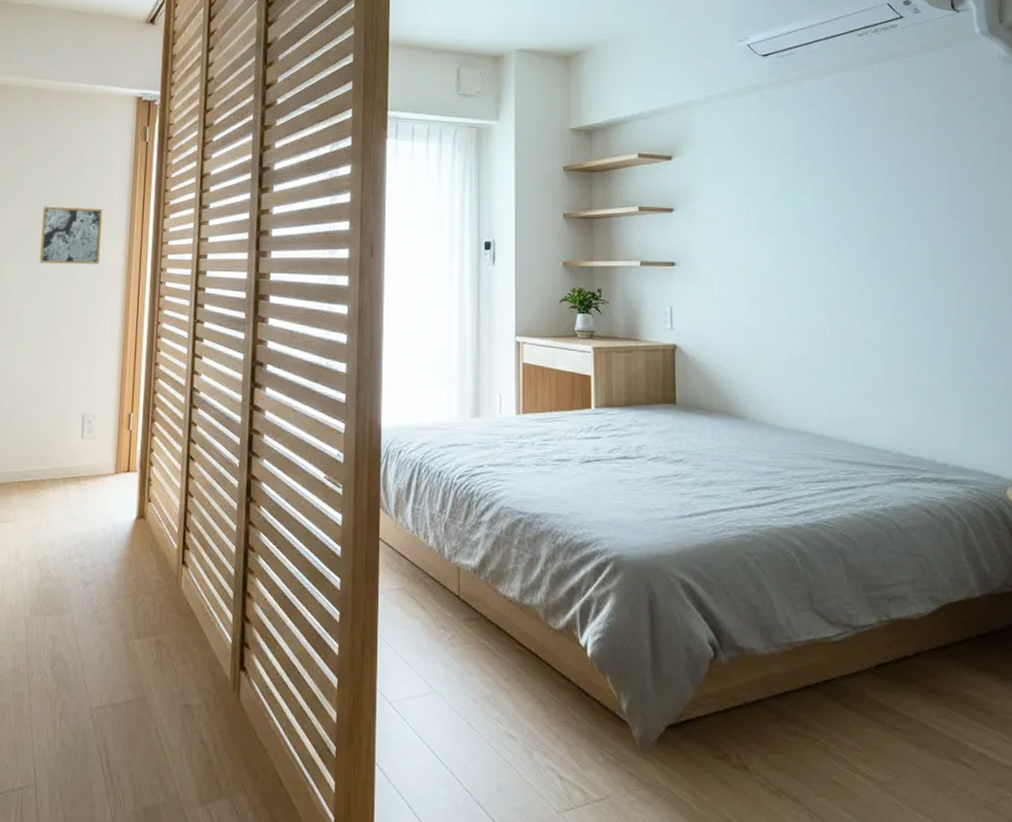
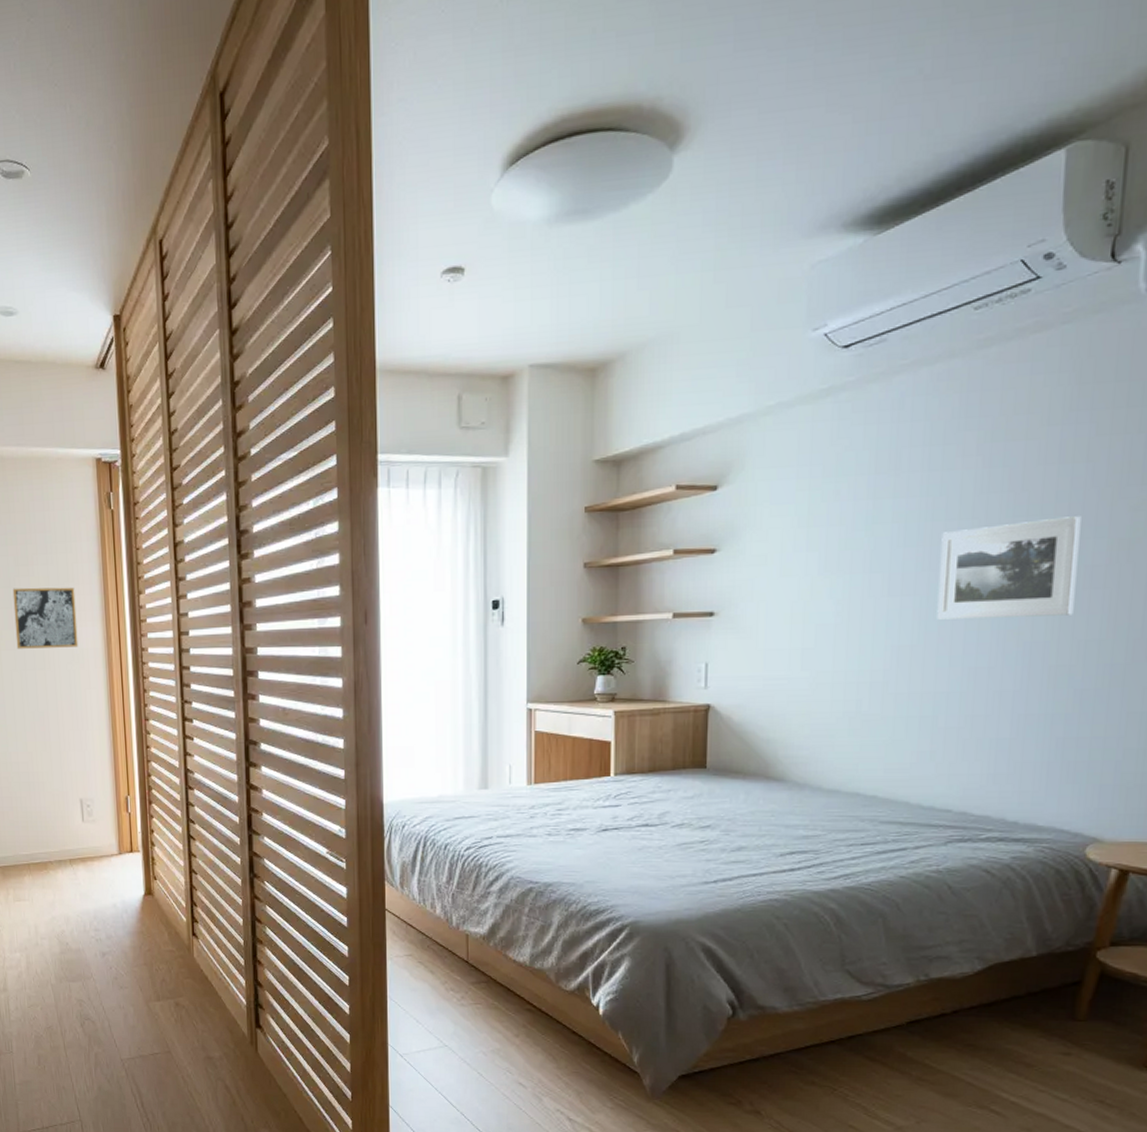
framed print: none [854,199,965,280] -> present [937,516,1081,620]

